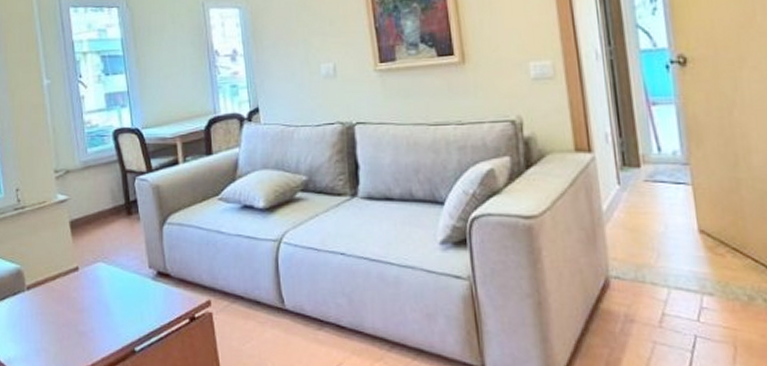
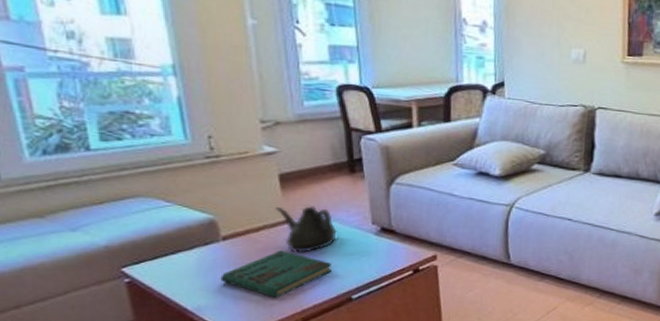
book: none [26,299,116,350] -> present [220,250,332,298]
teapot: none [68,252,119,301] -> present [275,206,337,253]

